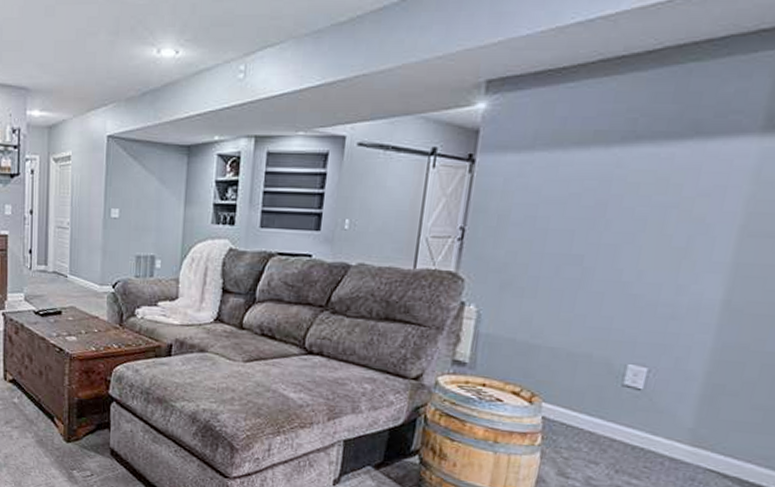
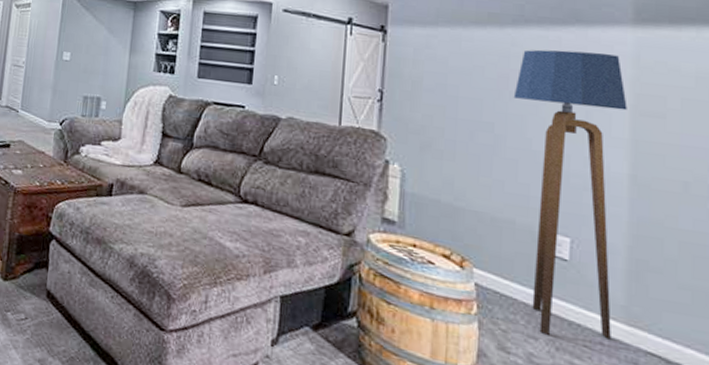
floor lamp: none [597,169,738,460] -> present [513,49,627,340]

